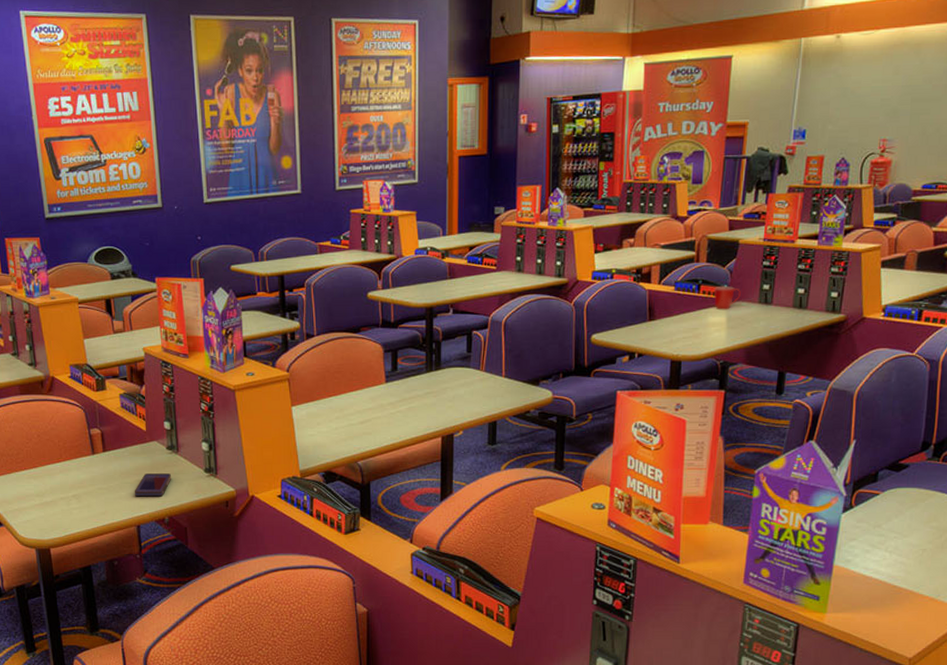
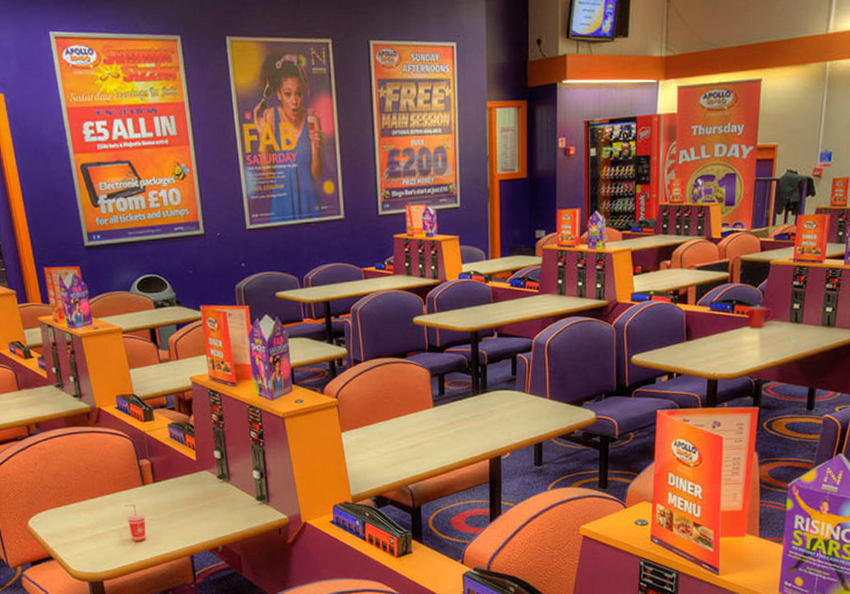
beverage cup: none [74,473,94,511] -> present [124,505,146,542]
mobile phone: present [134,473,171,497] -> none [186,502,223,527]

